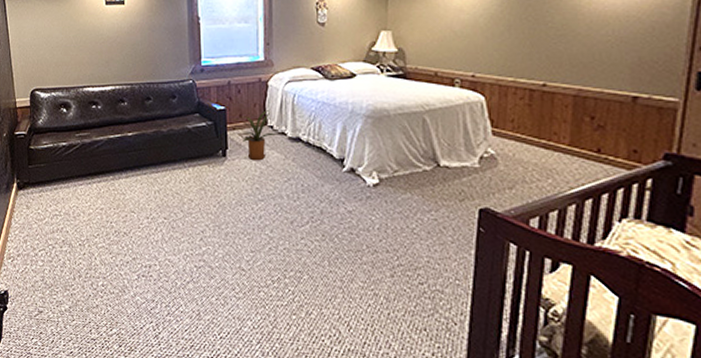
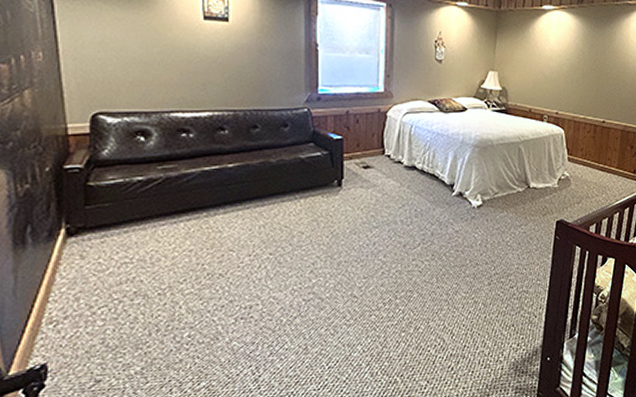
house plant: present [234,109,277,161] -> none [351,139,394,190]

